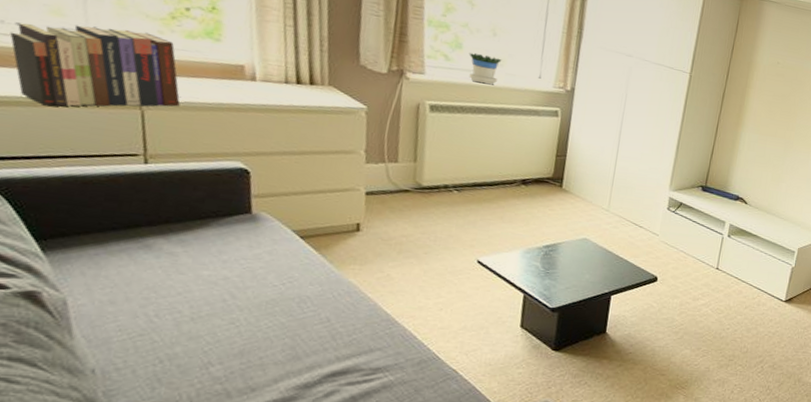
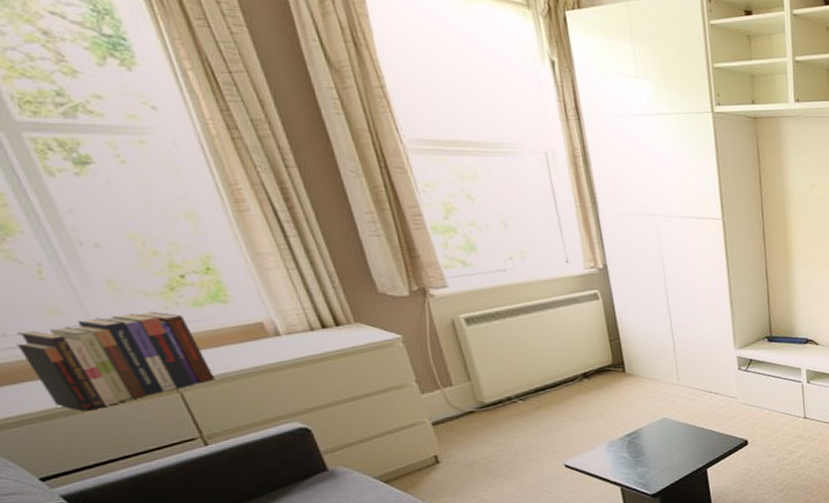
flowerpot: present [469,52,502,85] -> none [486,251,524,283]

